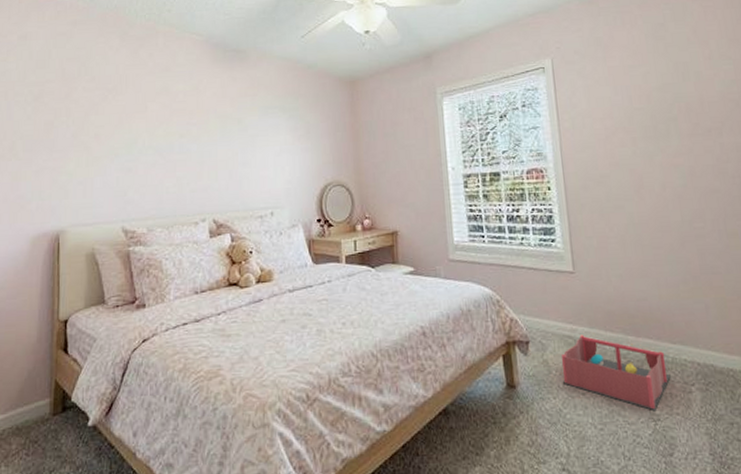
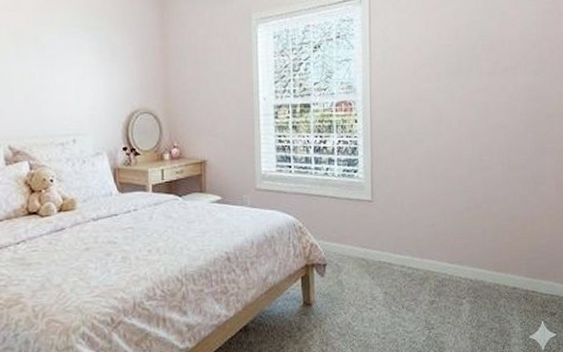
toy box: present [561,335,671,412] -> none [354,257,447,321]

